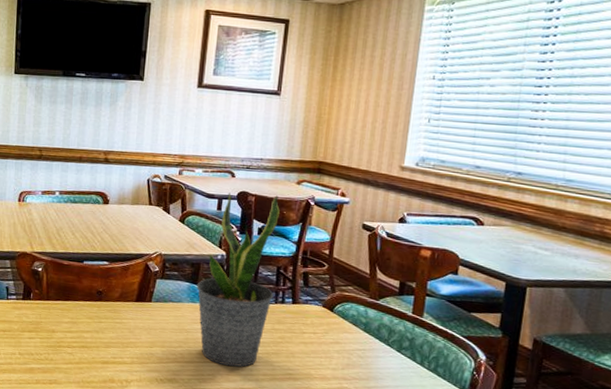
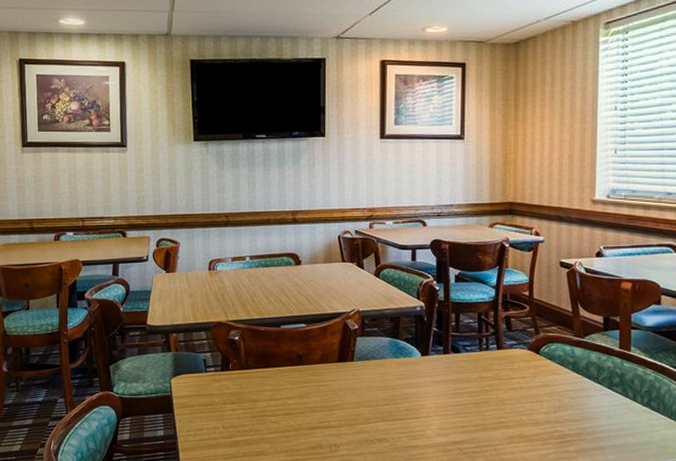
potted plant: present [196,192,280,367] -> none [398,241,477,420]

